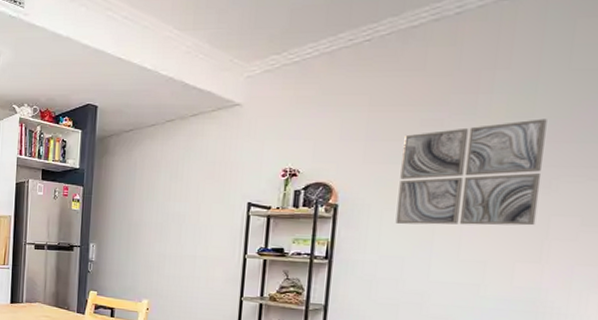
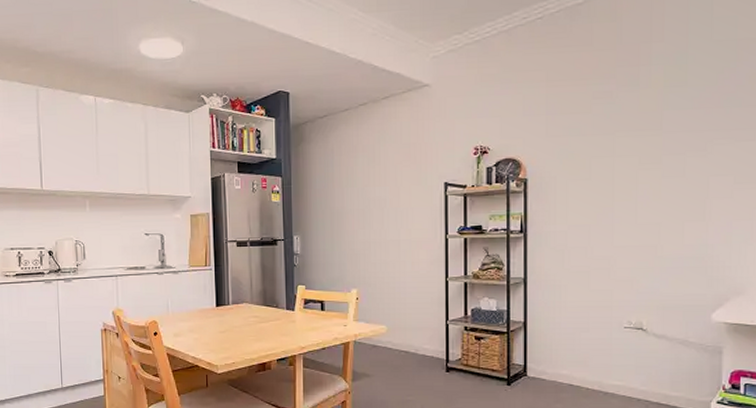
wall art: present [395,119,547,226] -> none [580,87,699,193]

